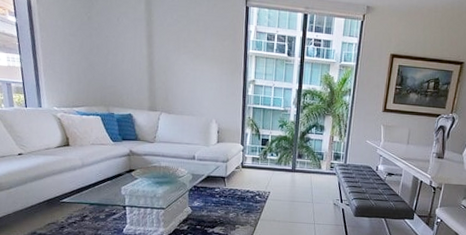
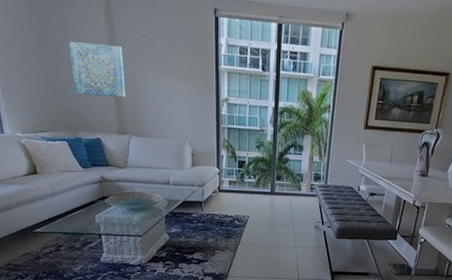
wall art: none [109,25,159,77] -> present [69,41,126,98]

